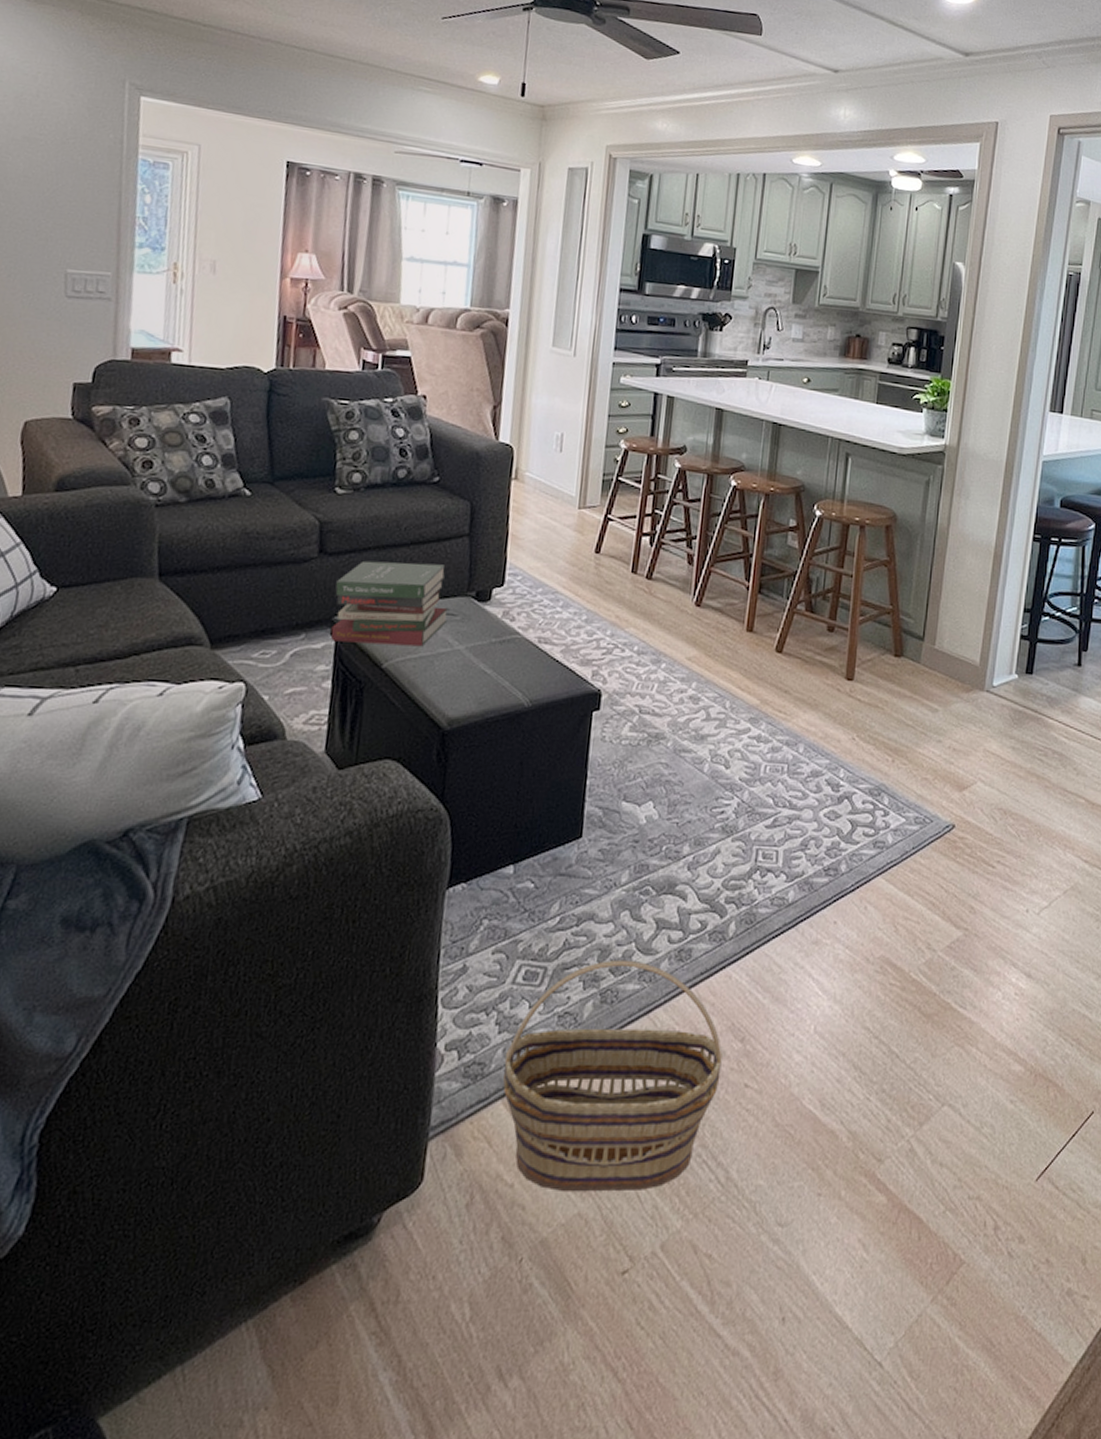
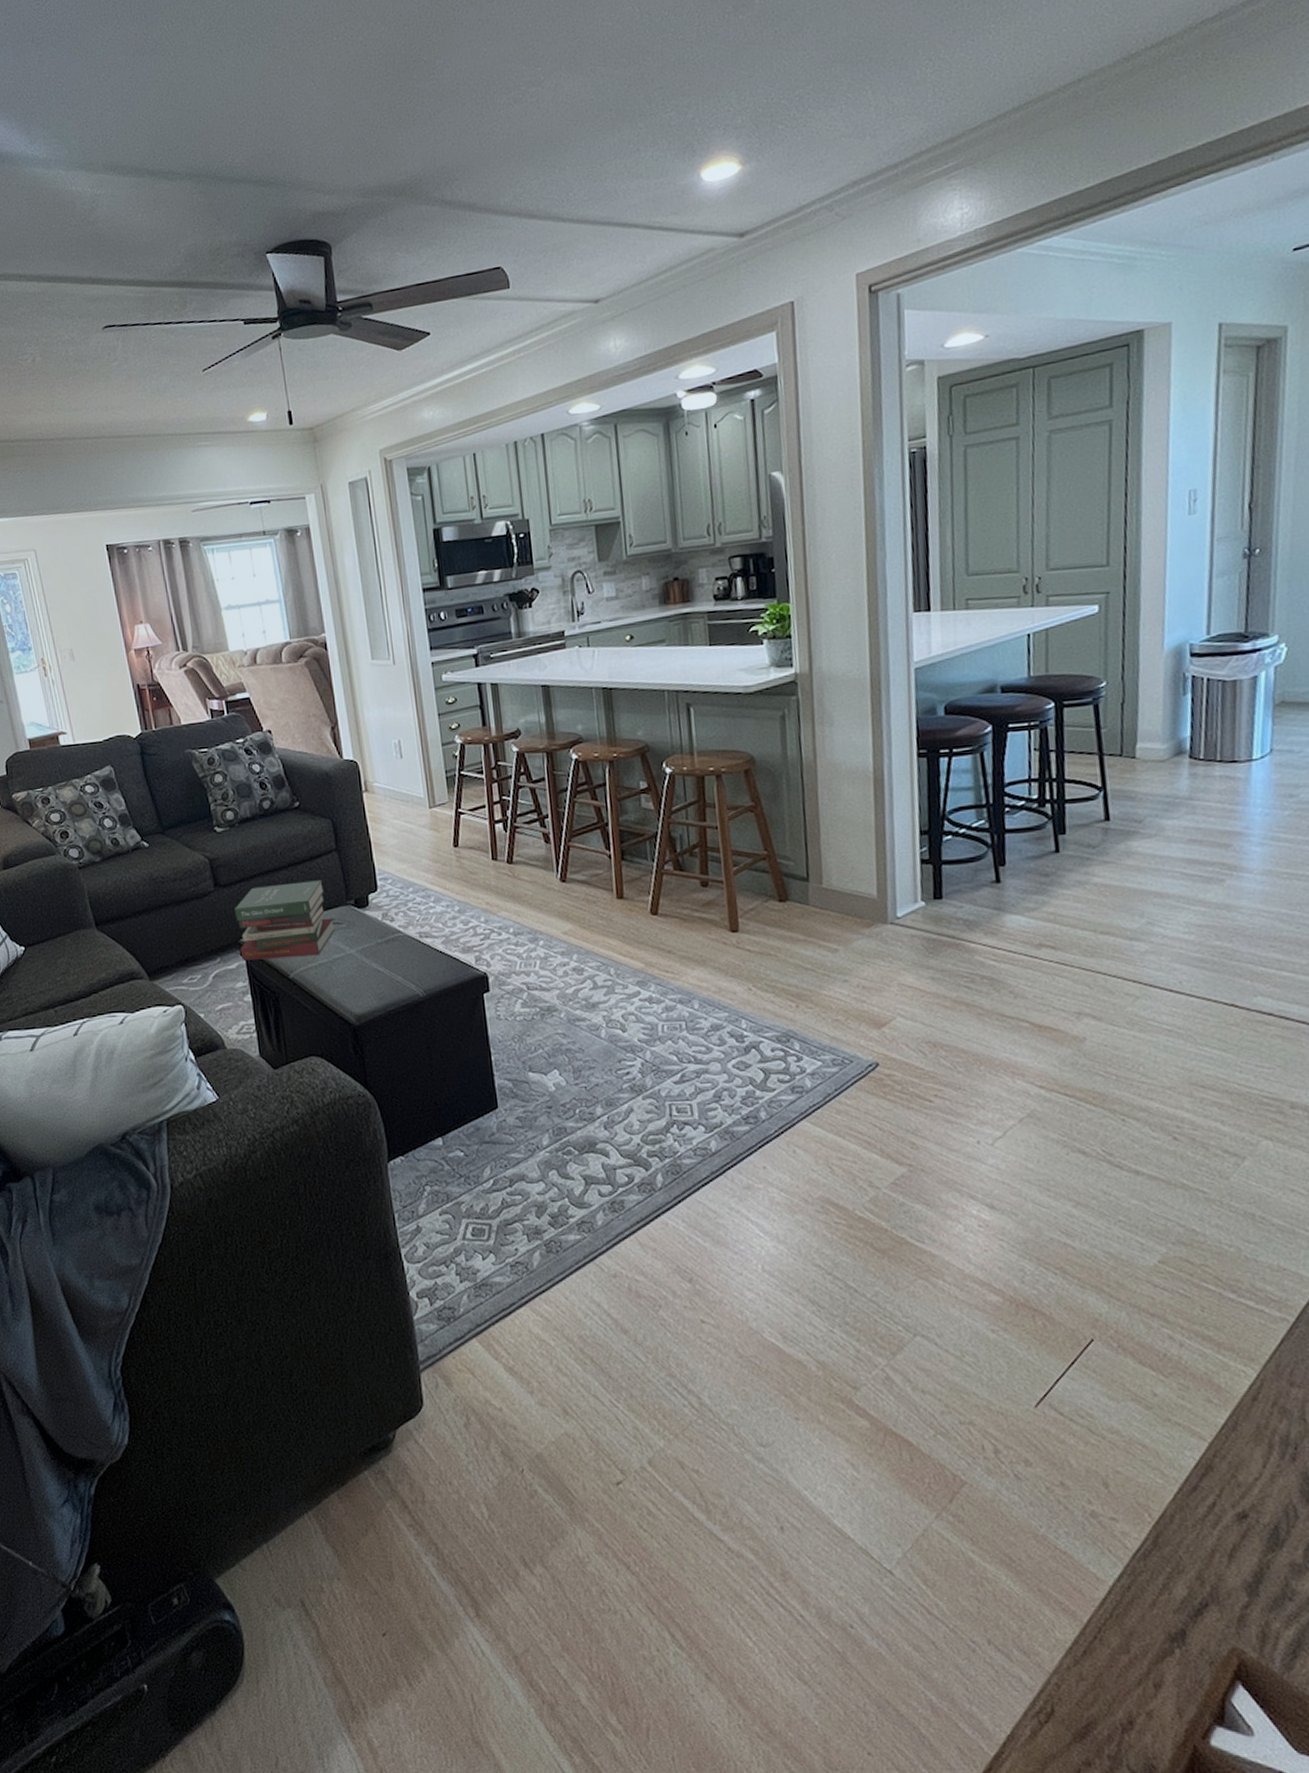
basket: present [502,959,723,1191] -> none [470,1213,676,1414]

